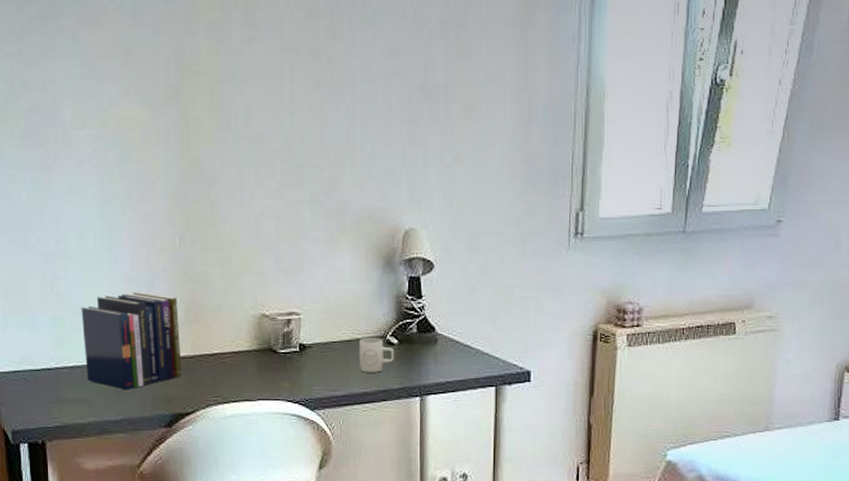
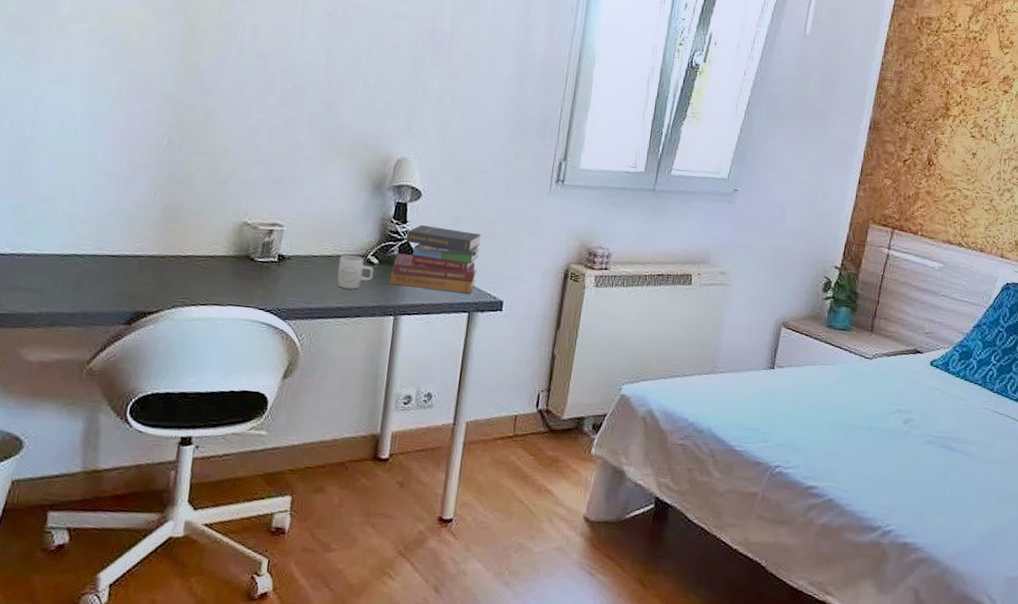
books: present [81,292,182,390] -> none [44,186,157,283]
books: none [412,298,501,367] -> present [389,225,482,294]

